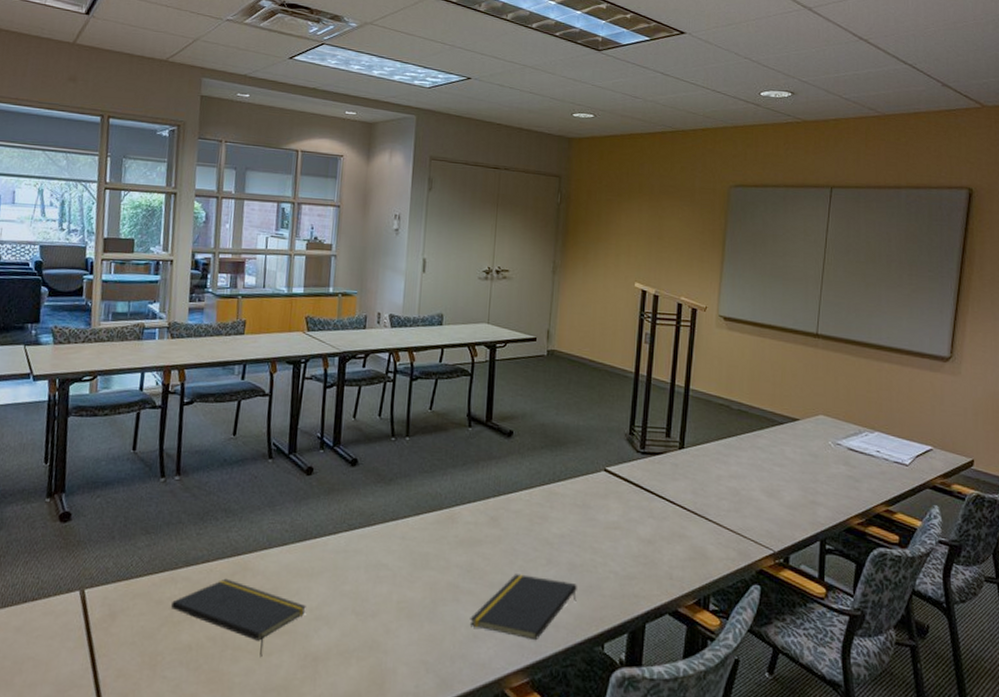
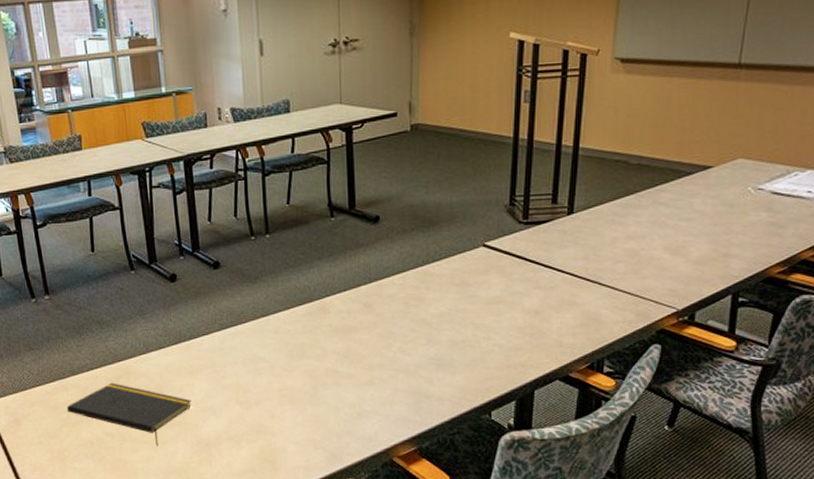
notepad: present [470,574,577,641] -> none [352,355,460,414]

